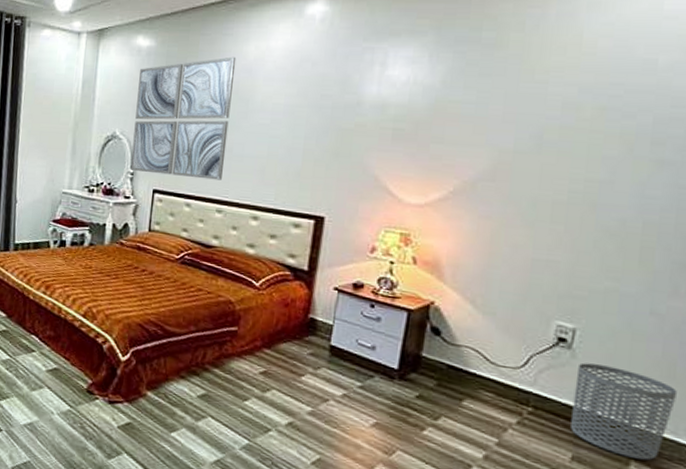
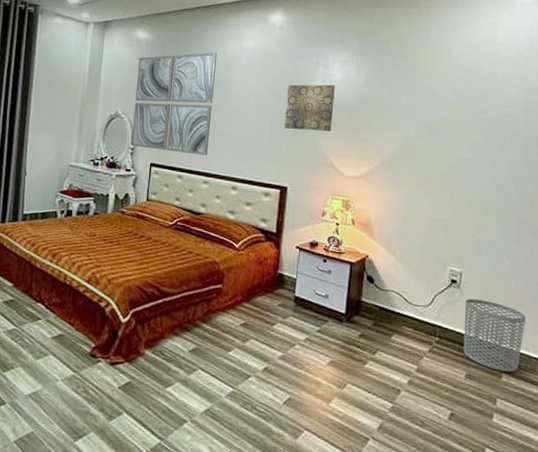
wall art: none [322,88,398,149] -> present [283,84,336,132]

